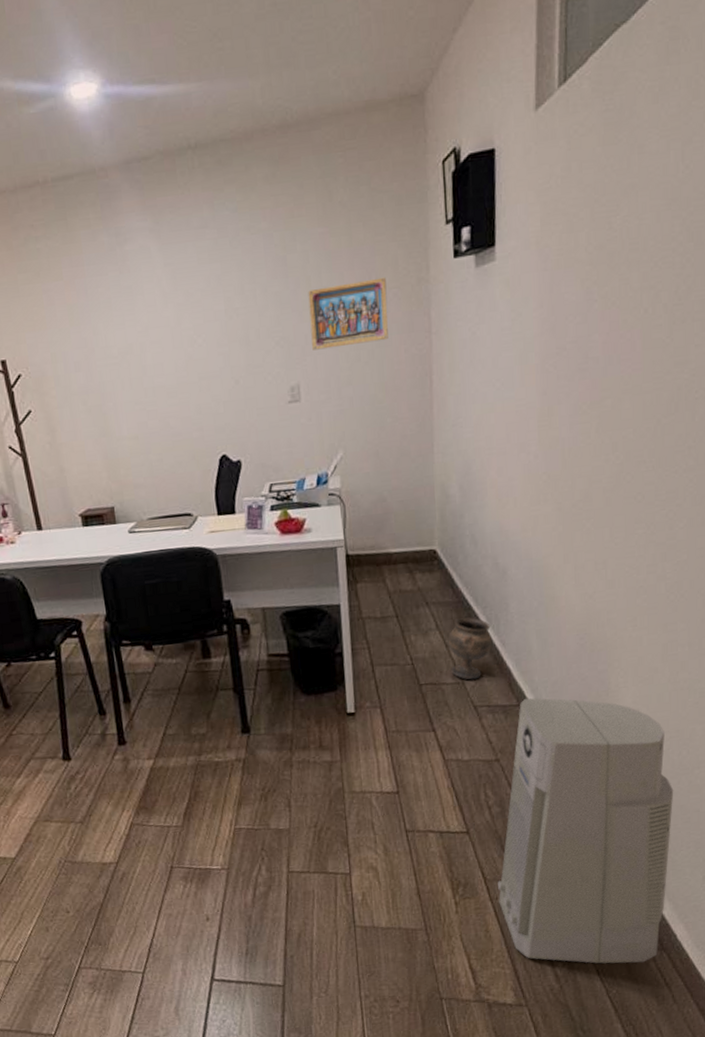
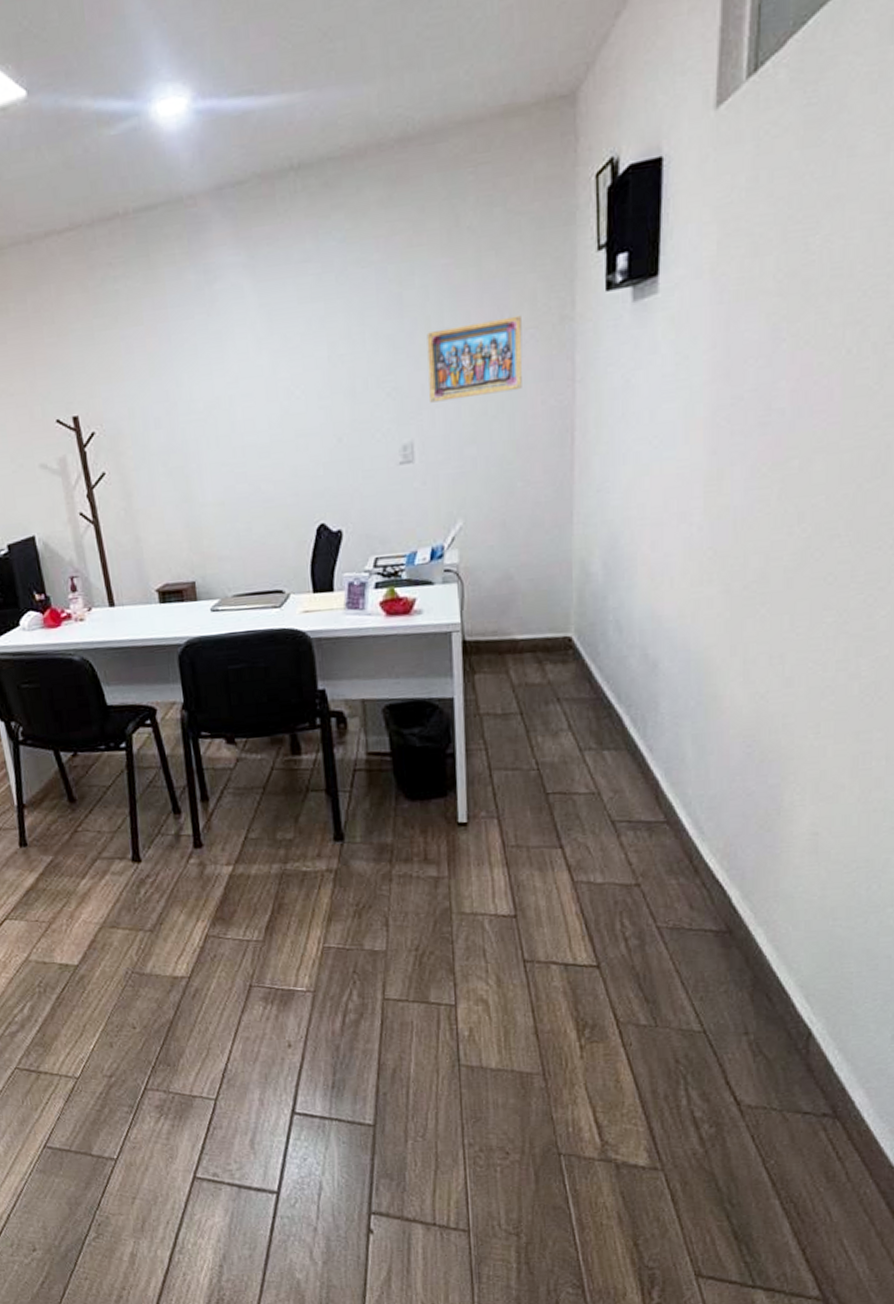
goblet: present [448,617,493,680] -> none [582,717,637,791]
air purifier: present [498,698,674,964] -> none [633,814,859,1131]

